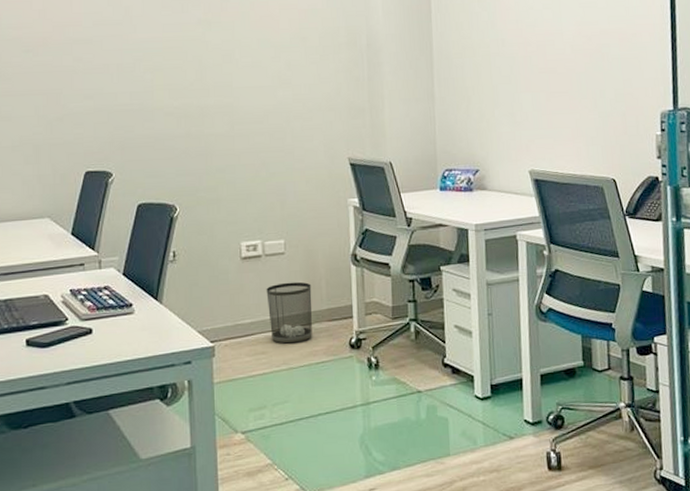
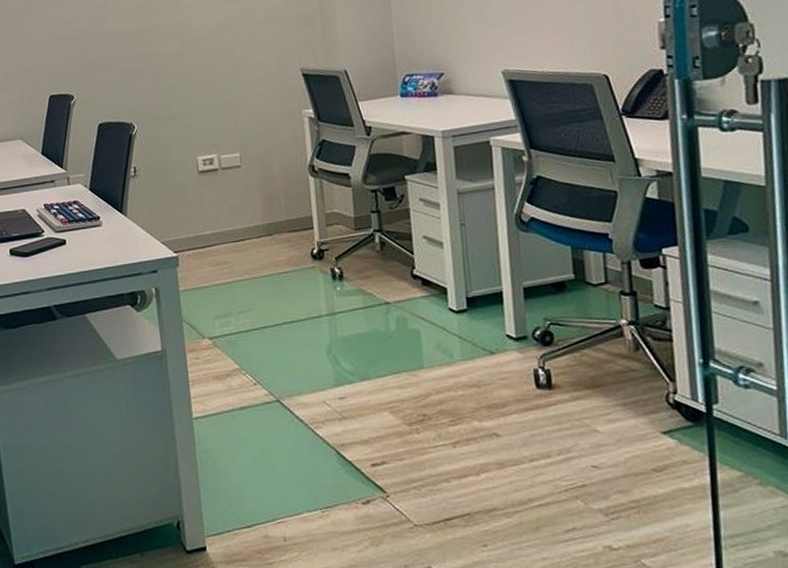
waste bin: present [266,281,313,344] -> none [224,193,273,254]

